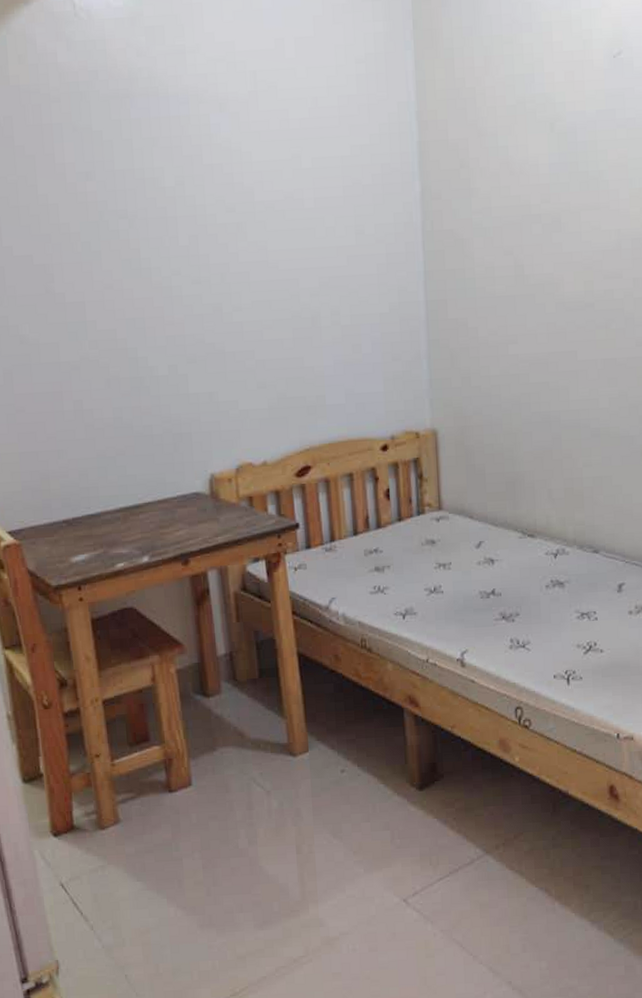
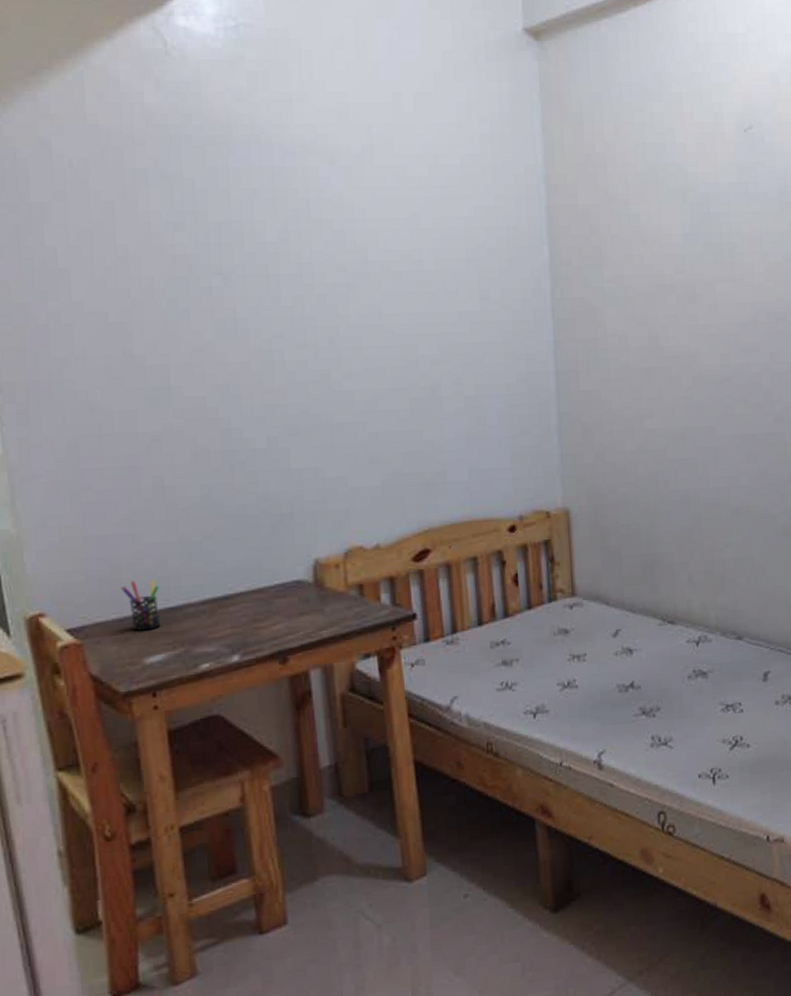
pen holder: none [50,490,84,534] -> present [120,579,161,631]

